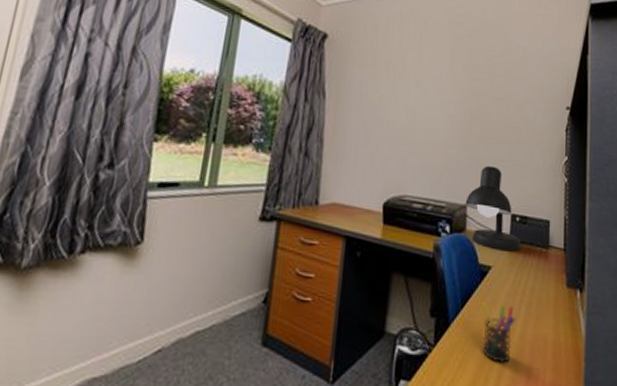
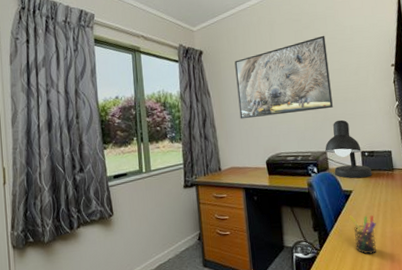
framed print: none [359,50,491,148] -> present [234,35,333,119]

